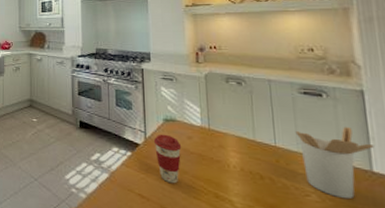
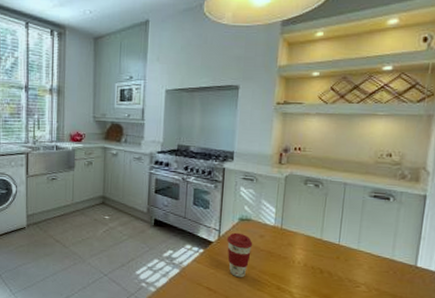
utensil holder: present [295,127,374,199] -> none [359,228,423,289]

